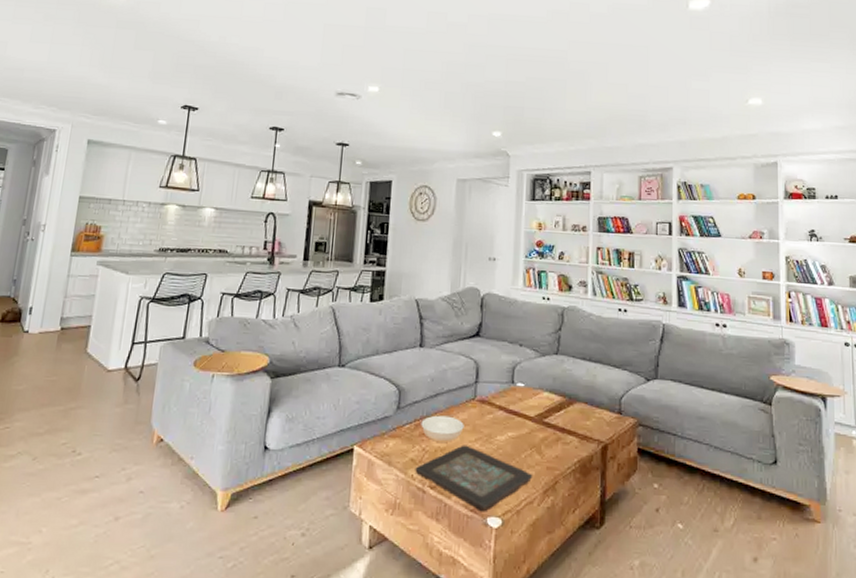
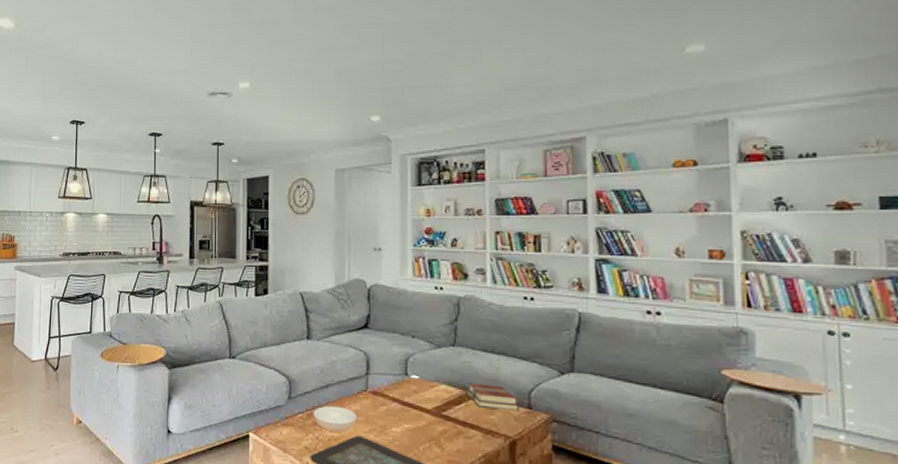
books: none [566,390,611,417] -> present [466,383,519,412]

